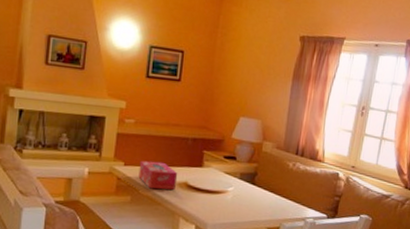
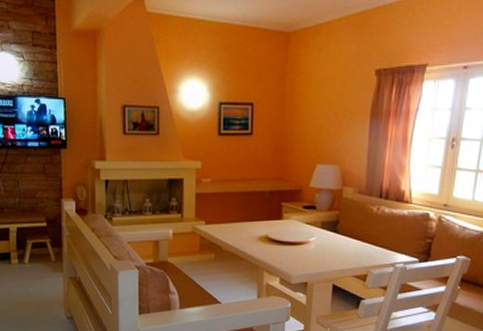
tissue box: present [138,161,178,190] -> none [220,218,258,245]

